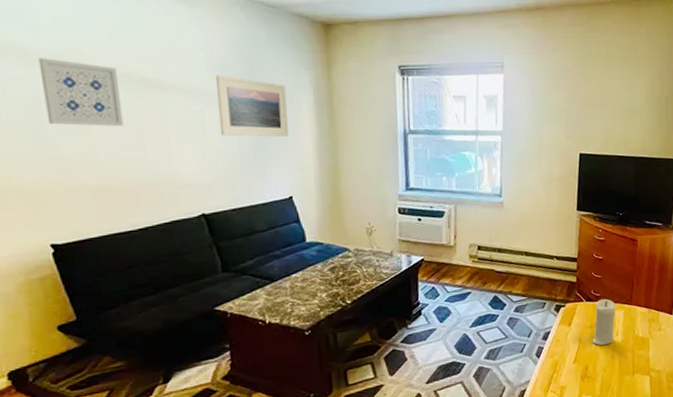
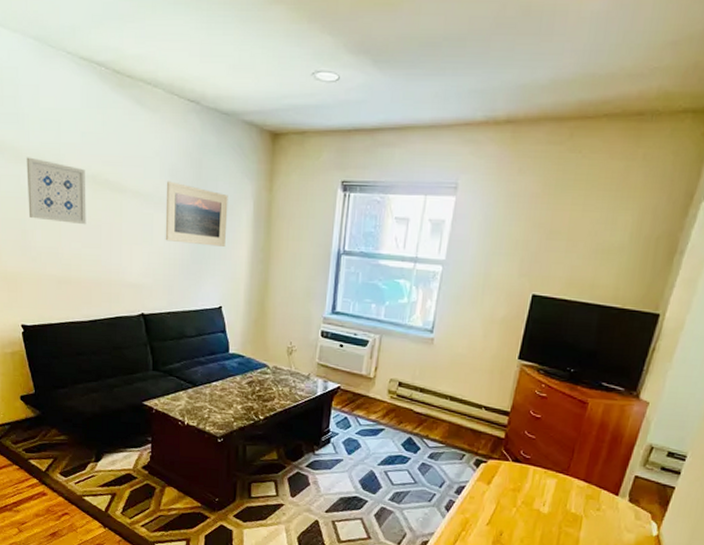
candle: present [592,298,616,346] -> none [512,462,549,514]

